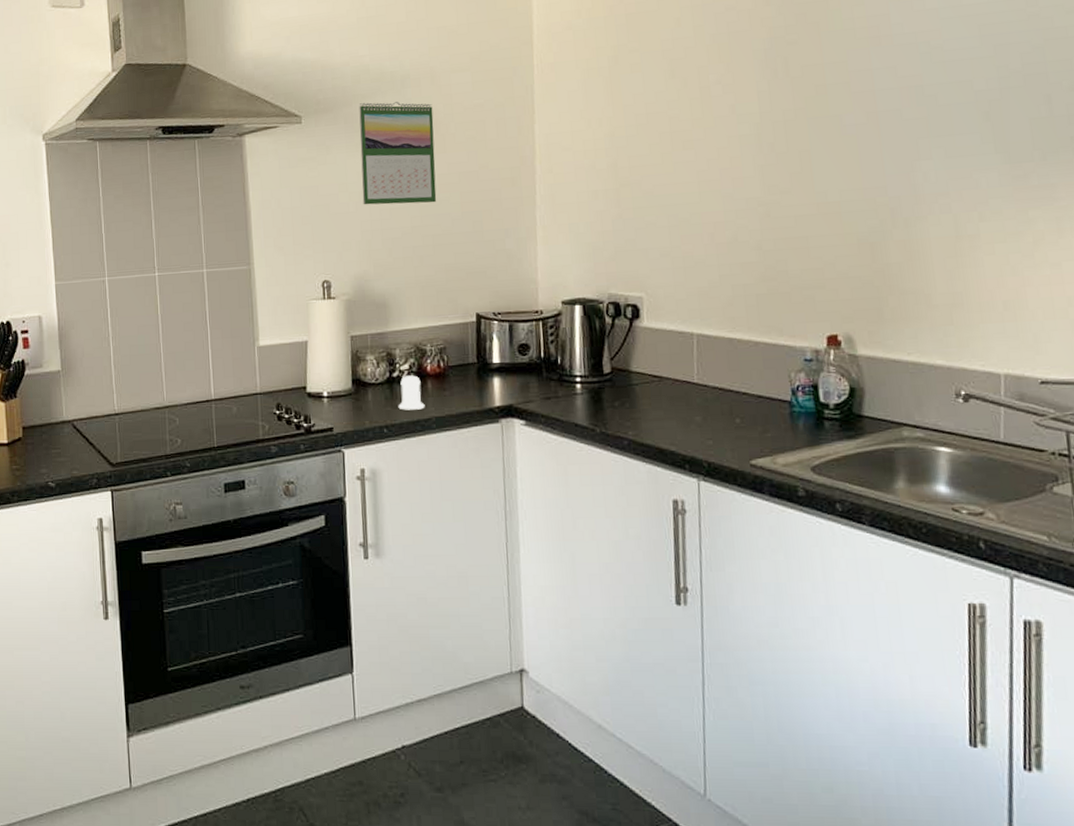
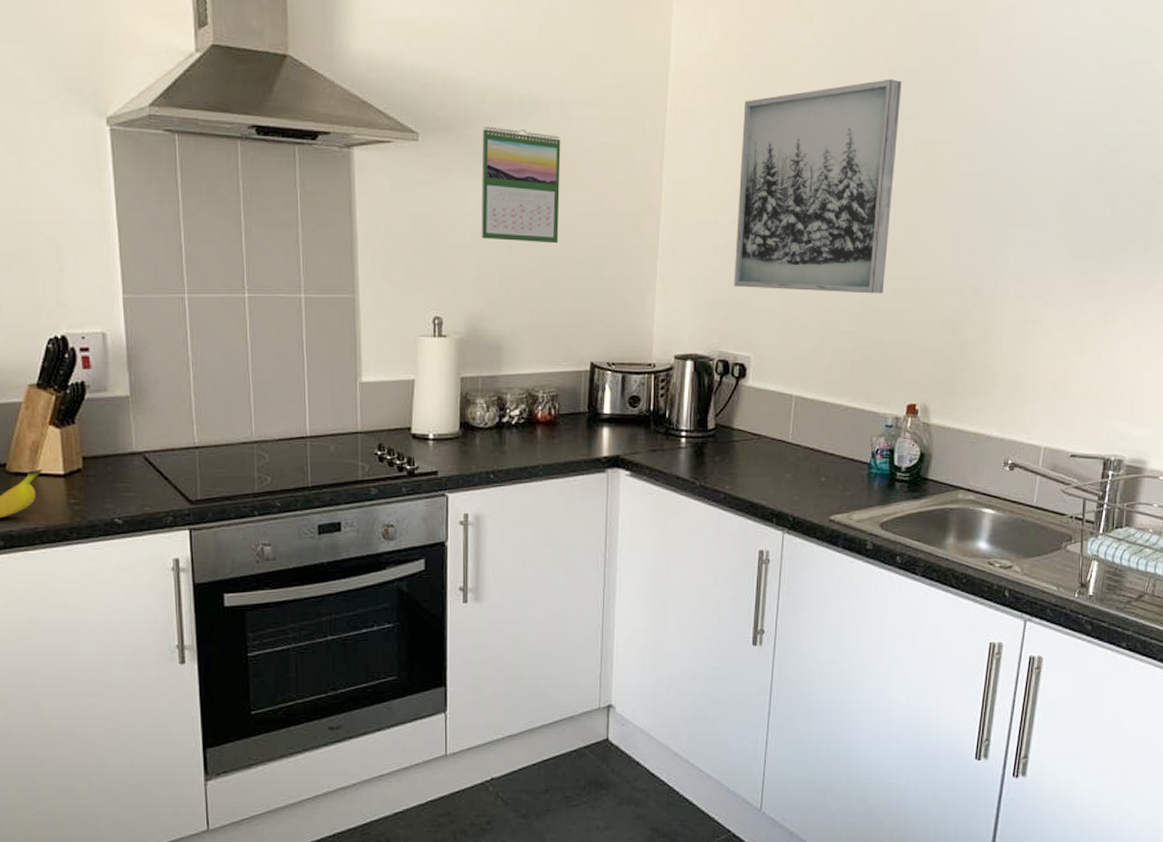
salt shaker: present [398,375,425,410] -> none [506,421,533,457]
wall art: none [611,7,785,228] -> present [734,79,902,294]

